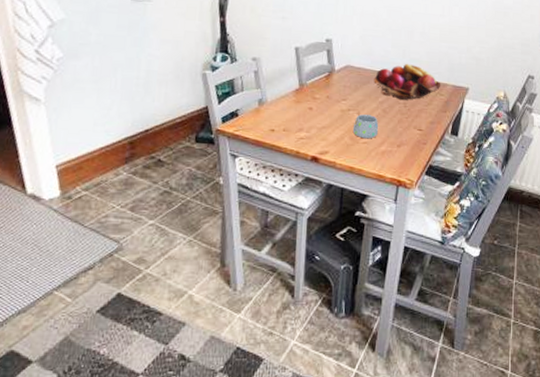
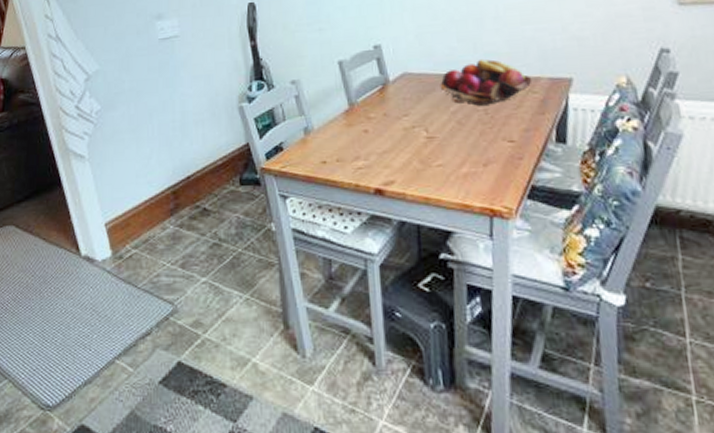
mug: present [352,114,379,139] -> none [421,130,456,161]

